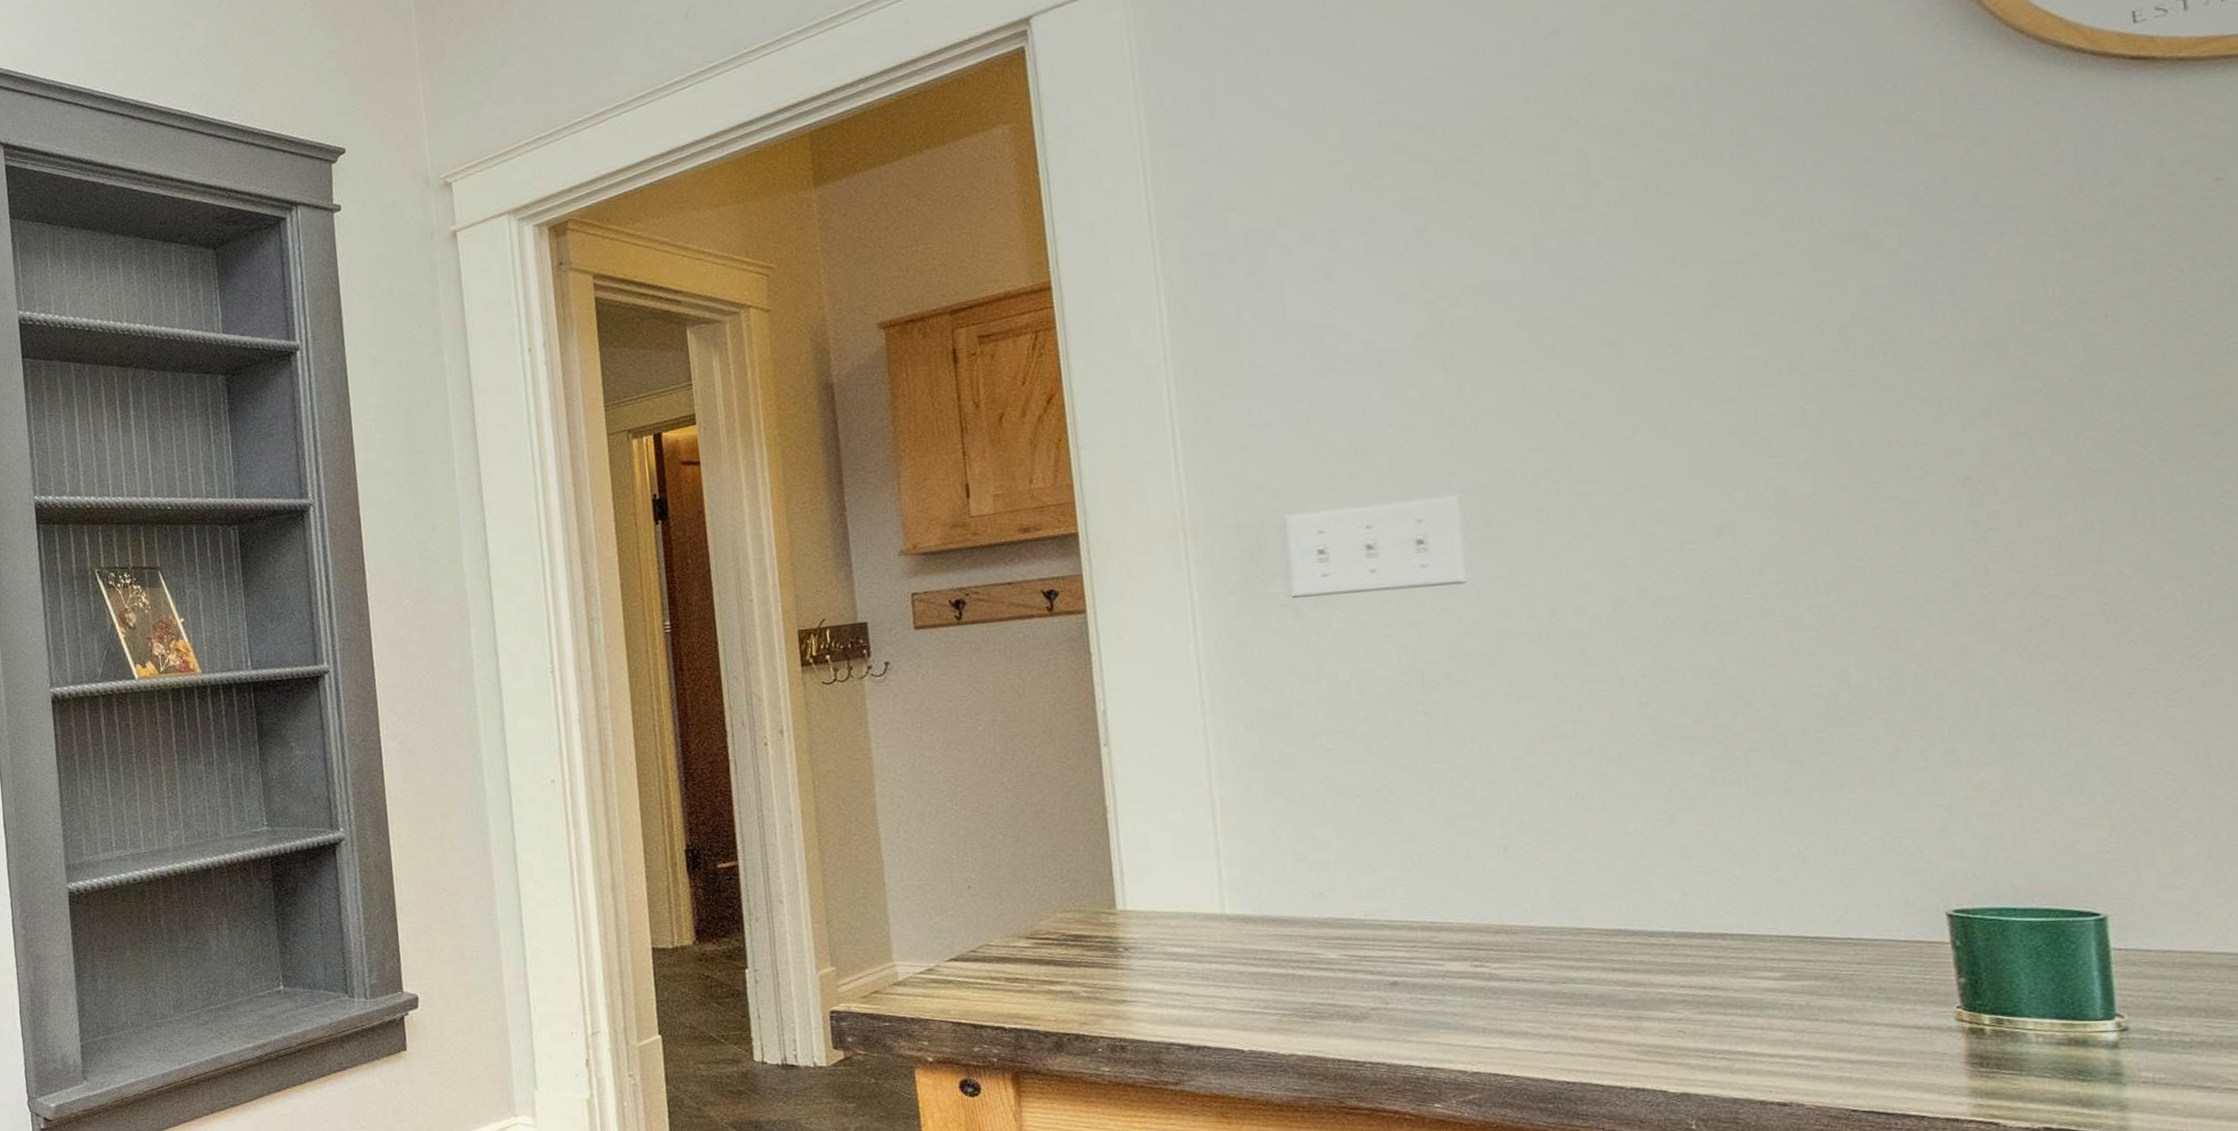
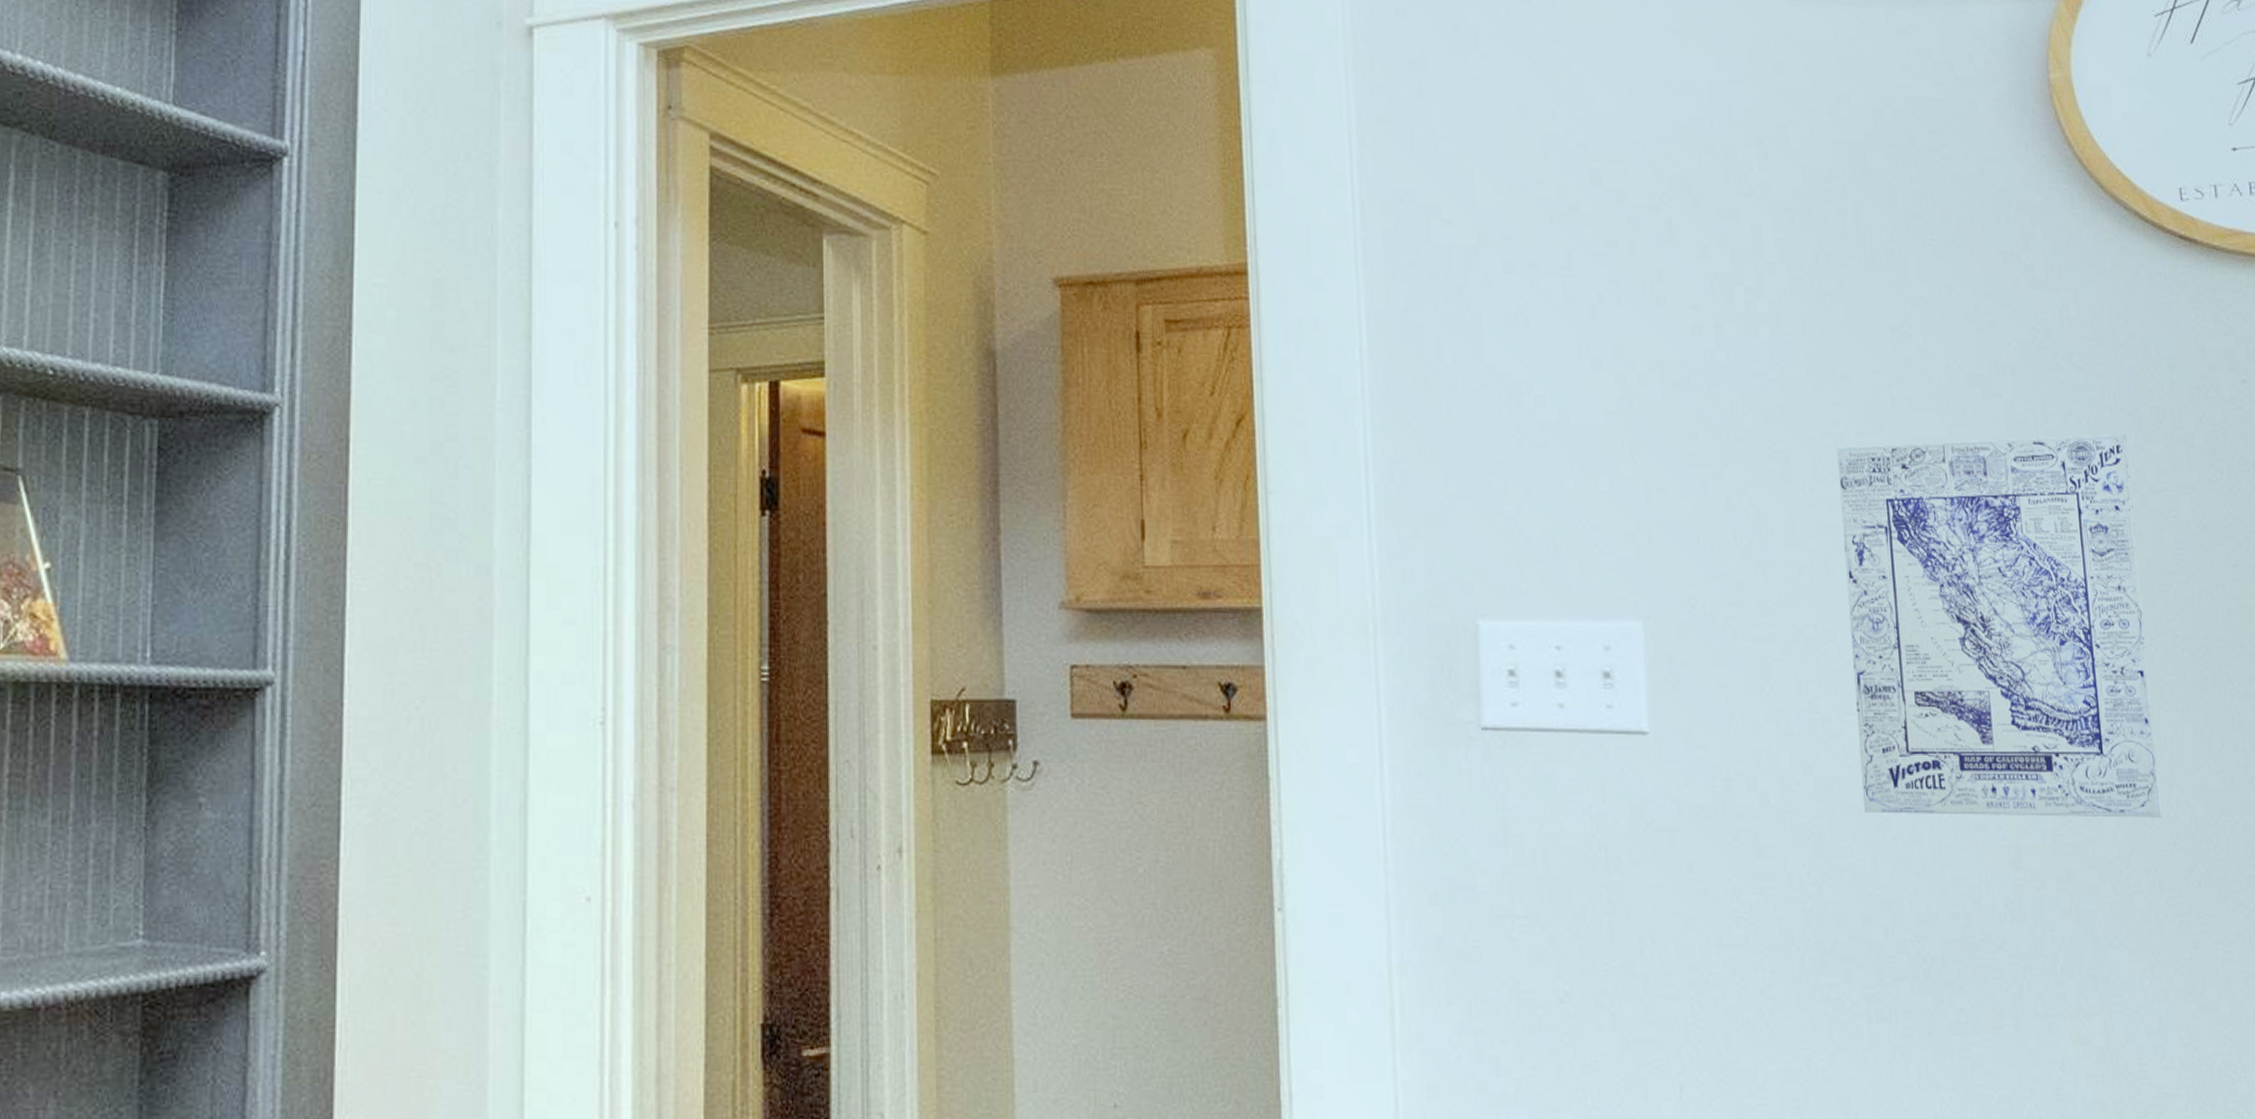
wall art: none [1677,255,2086,621] -> present [1837,433,2162,818]

